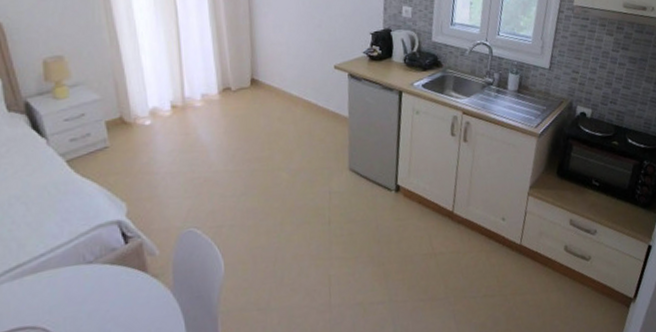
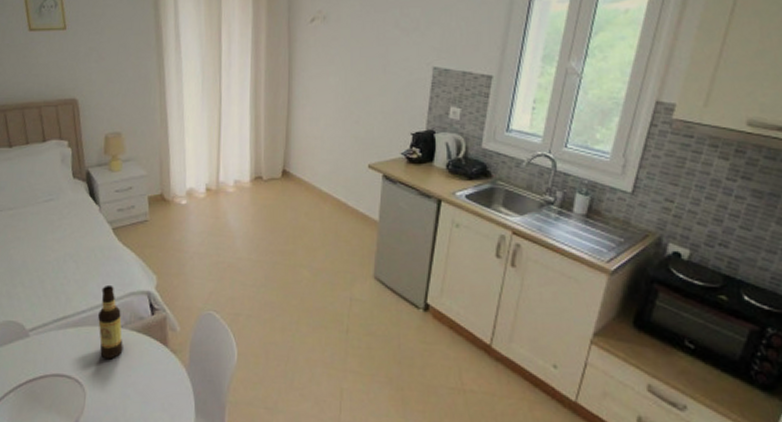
bottle: none [61,221,96,300] -> present [98,284,123,360]

